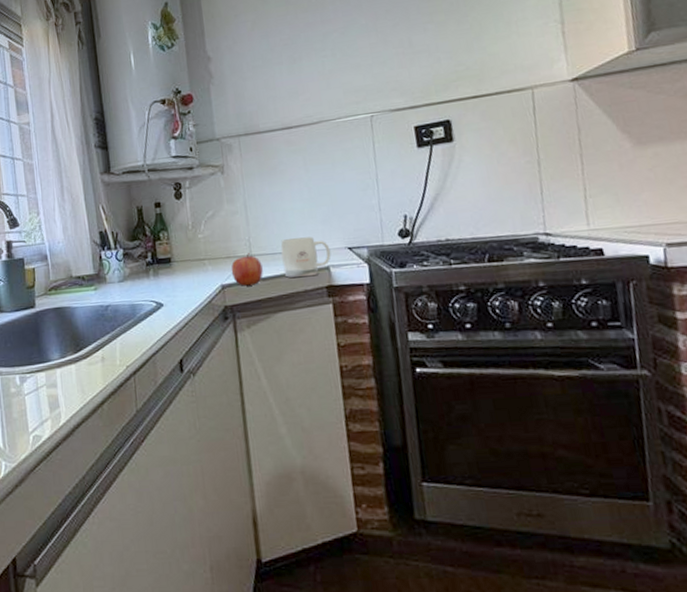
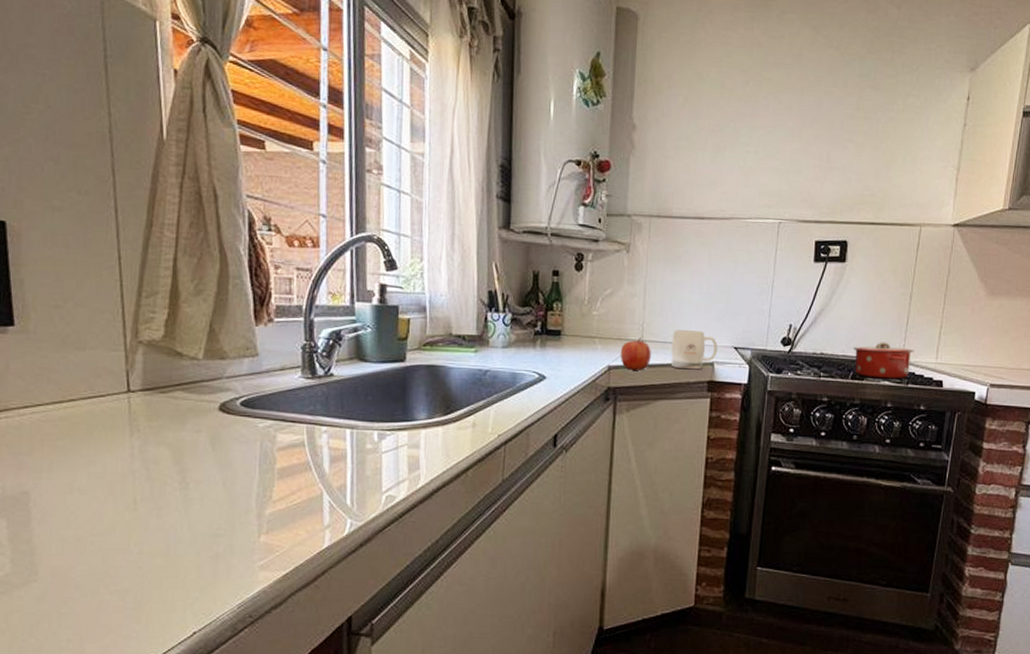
casserole: none [482,216,558,258] -> present [852,342,914,379]

